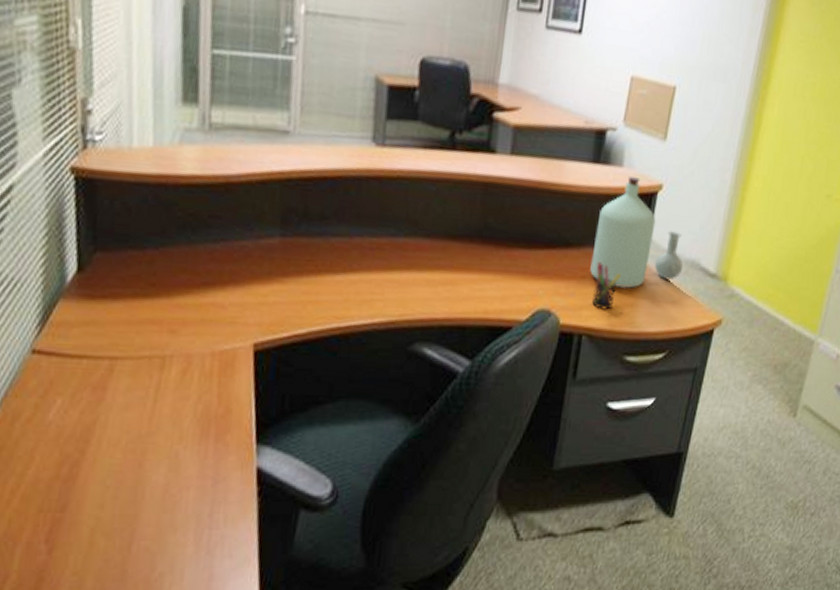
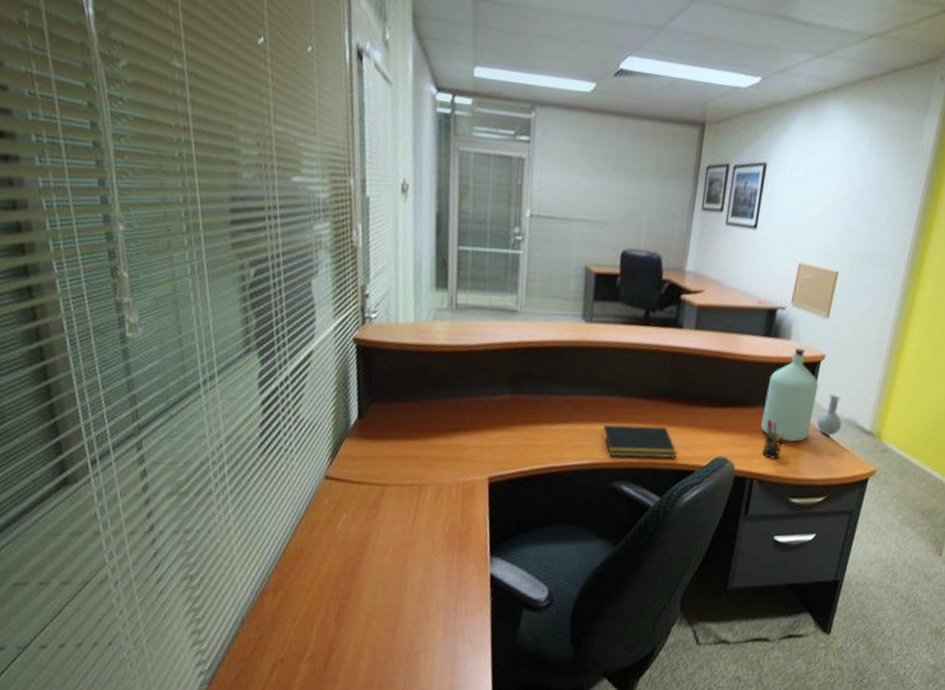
notepad: none [398,272,491,314] -> present [602,424,677,459]

